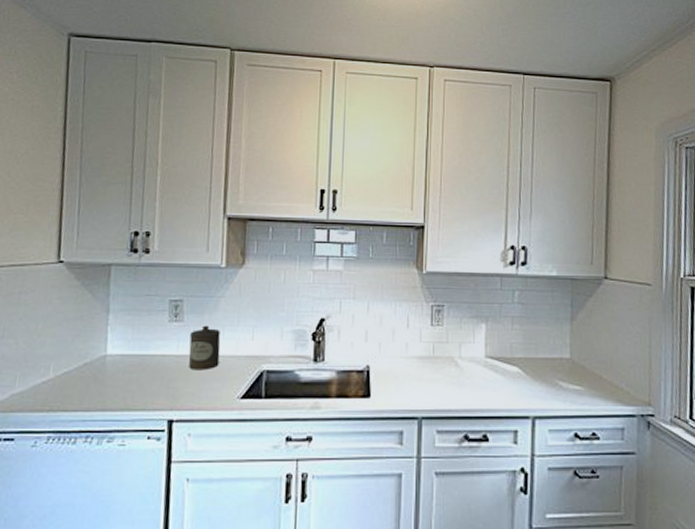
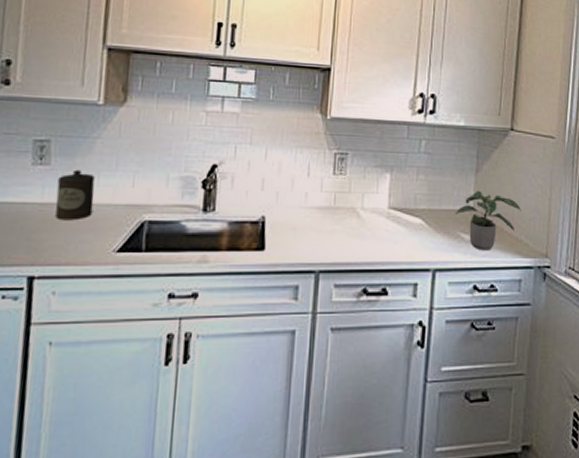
potted plant: none [552,339,620,399] -> present [455,190,521,251]

